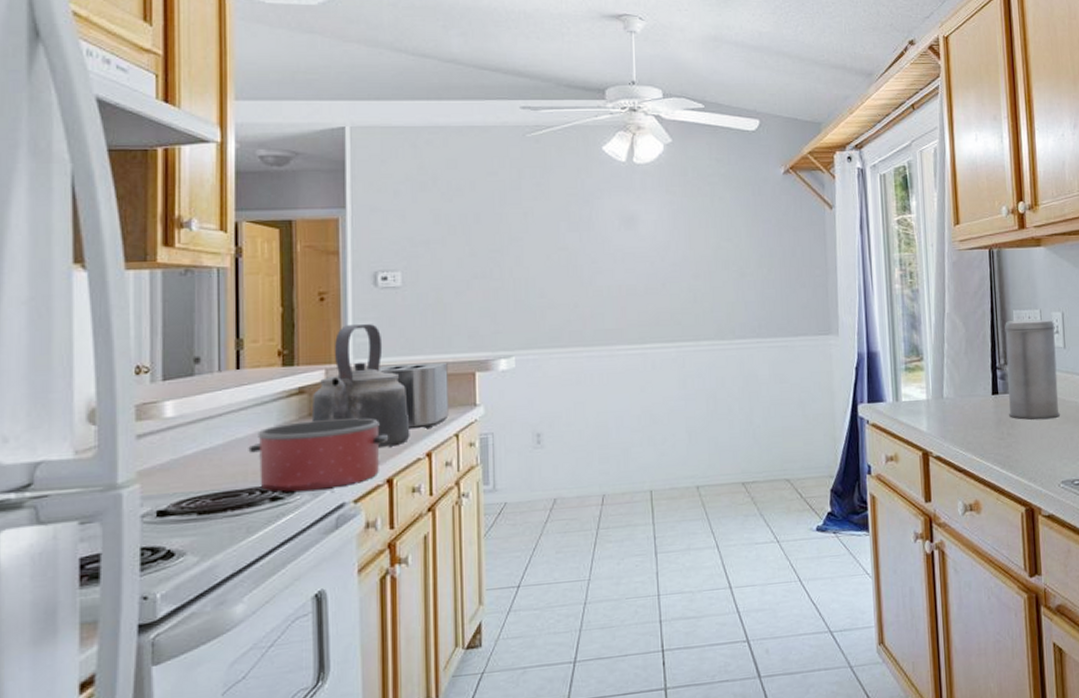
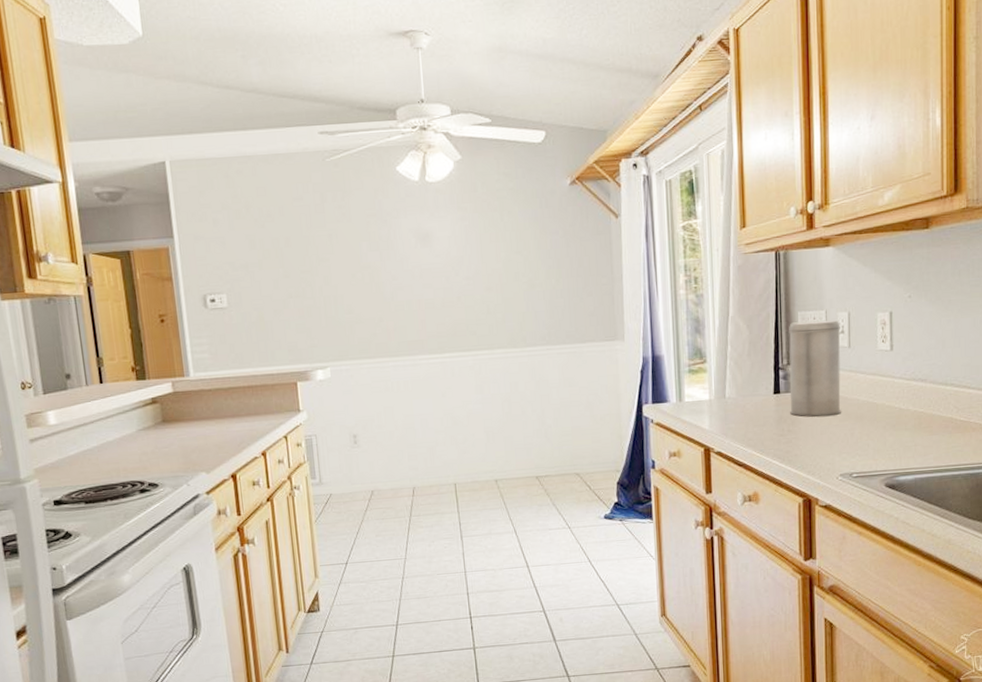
cooking pot: present [248,418,389,493] -> none [117,423,230,486]
kettle: present [311,324,410,449] -> none [164,342,247,449]
toaster: present [379,362,449,429] -> none [215,374,278,432]

